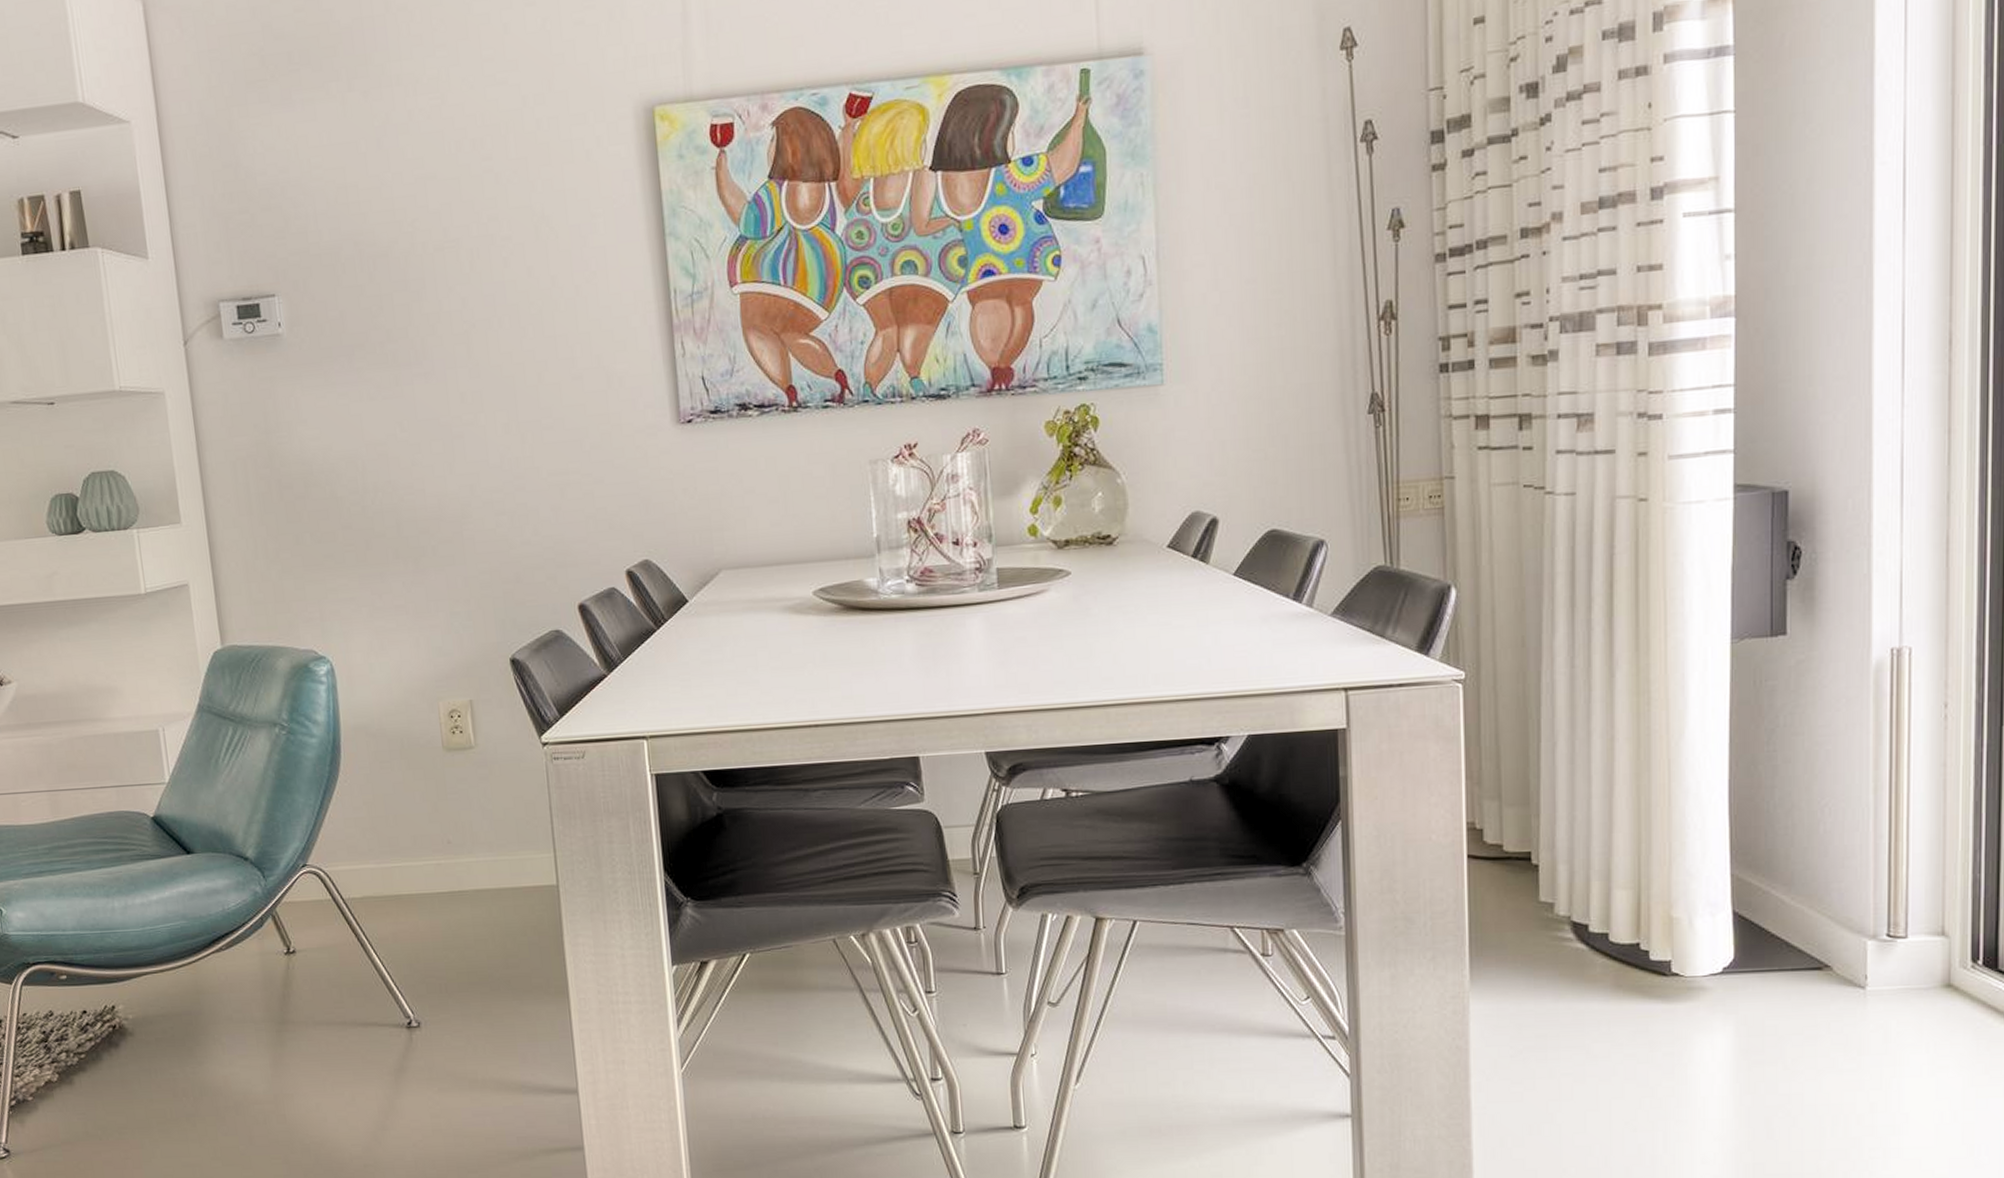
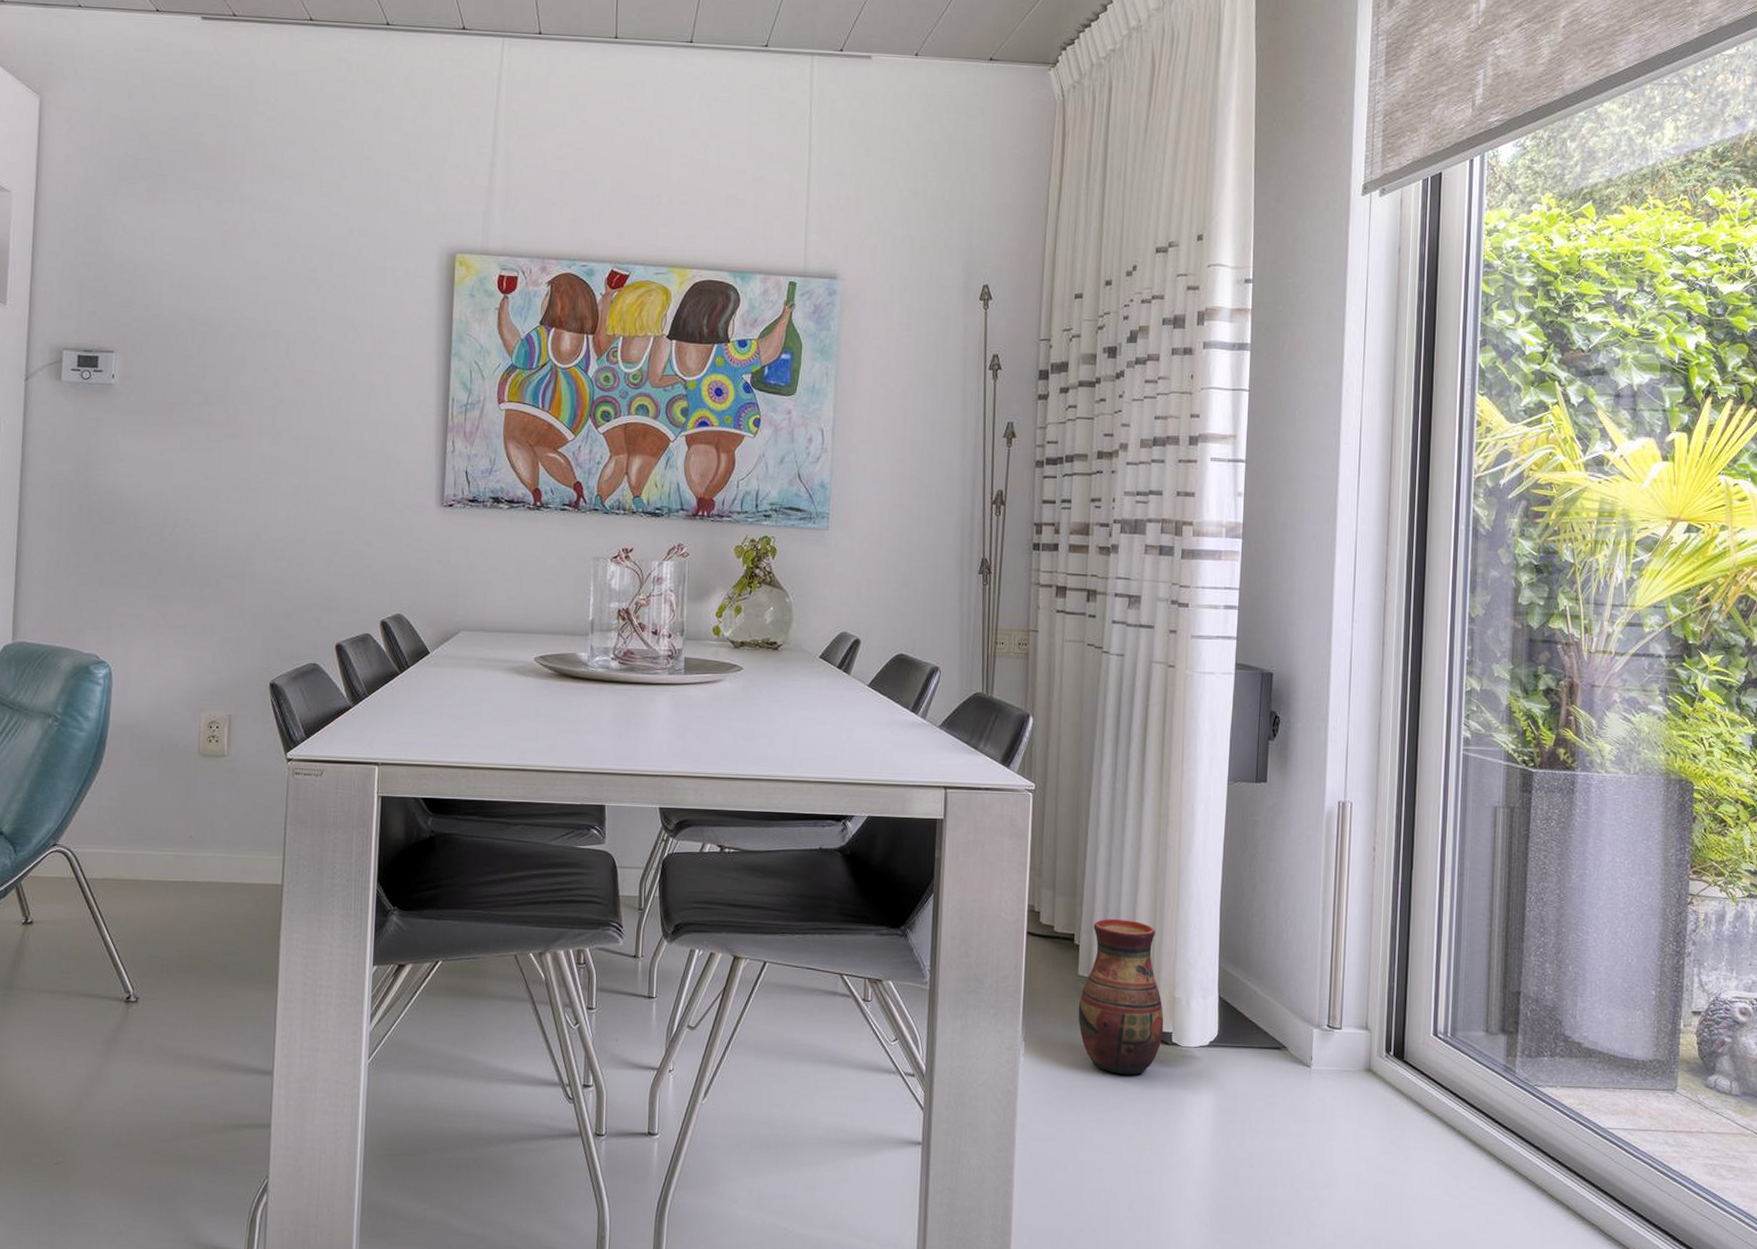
vase: none [1542,827,1659,1017] -> present [1078,918,1164,1075]

